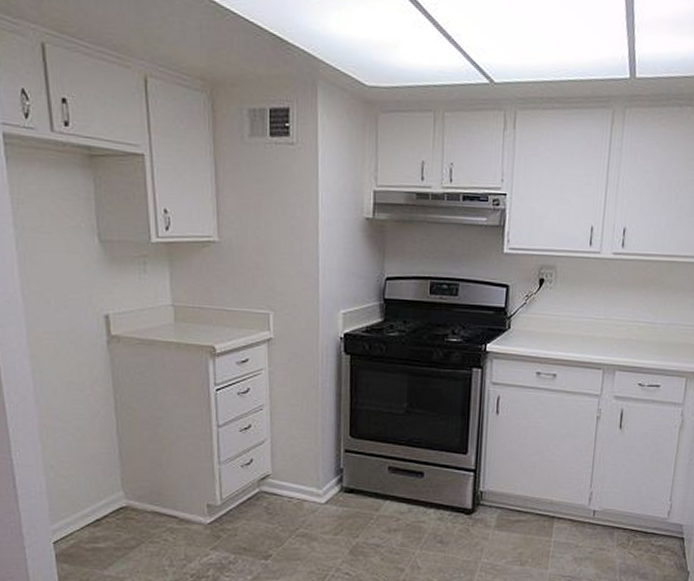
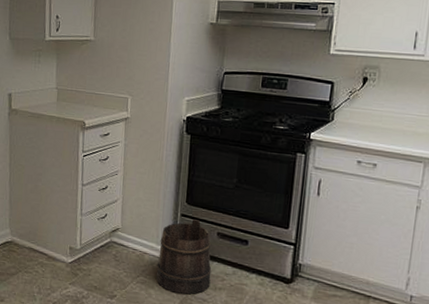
bucket: none [318,455,384,542] -> present [155,219,212,295]

